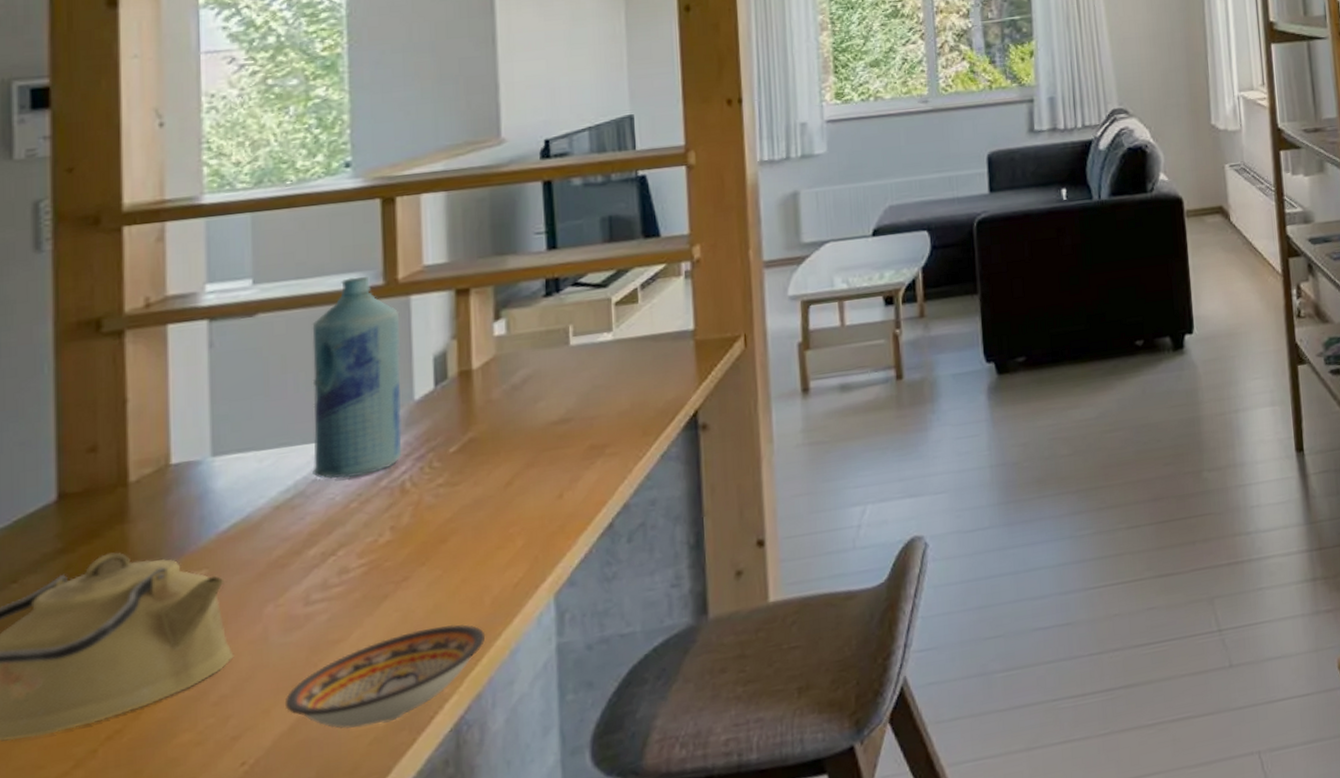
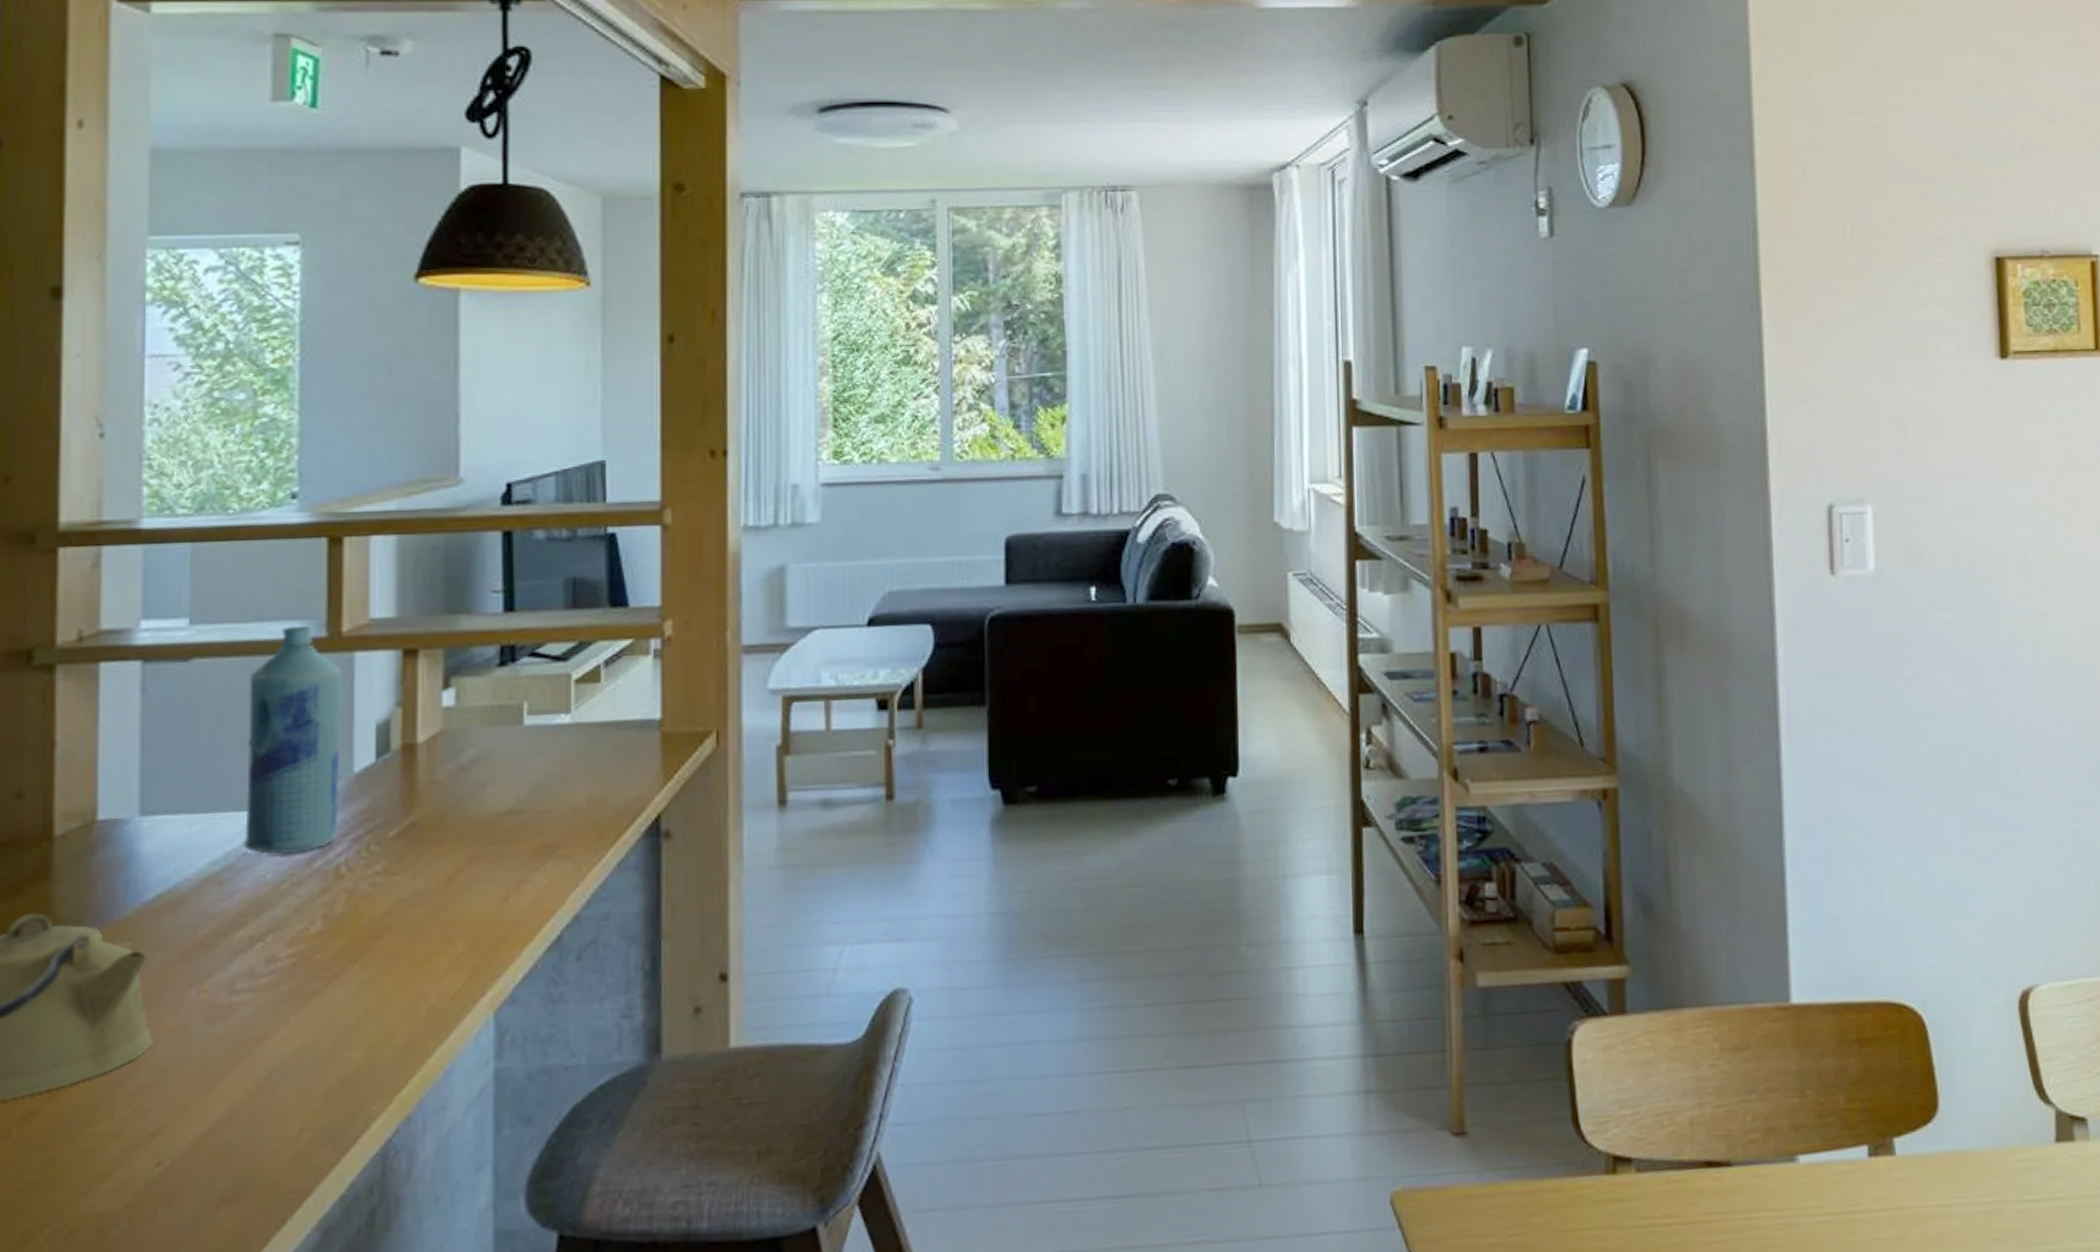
bowl: present [284,624,486,730] -> none [204,1034,419,1139]

